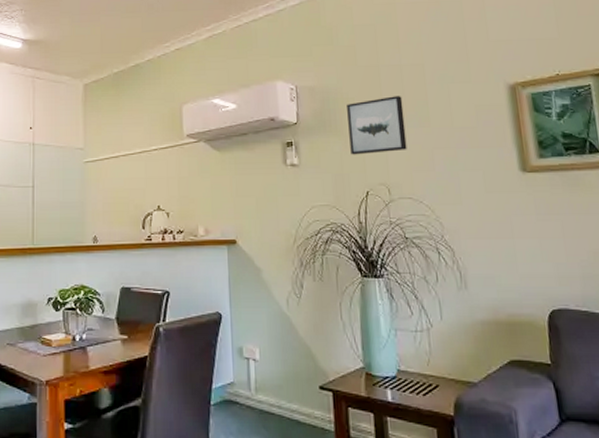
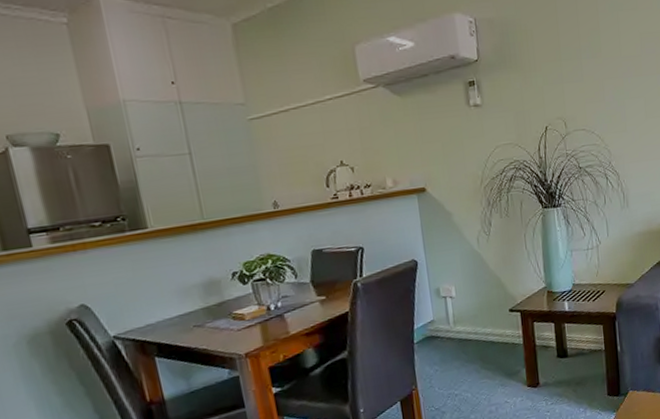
wall art: present [347,96,407,155] -> none [525,26,581,91]

